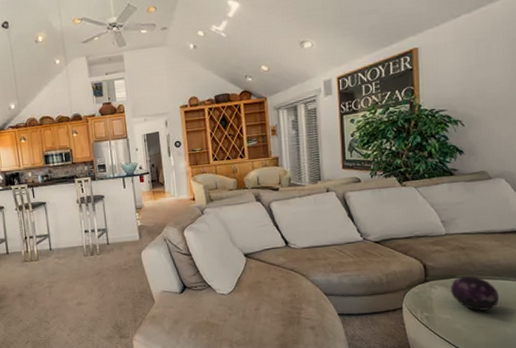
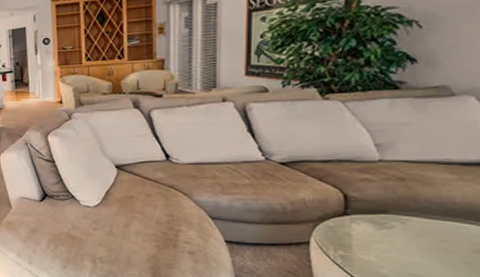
decorative orb: present [450,275,500,311] -> none [378,212,450,256]

